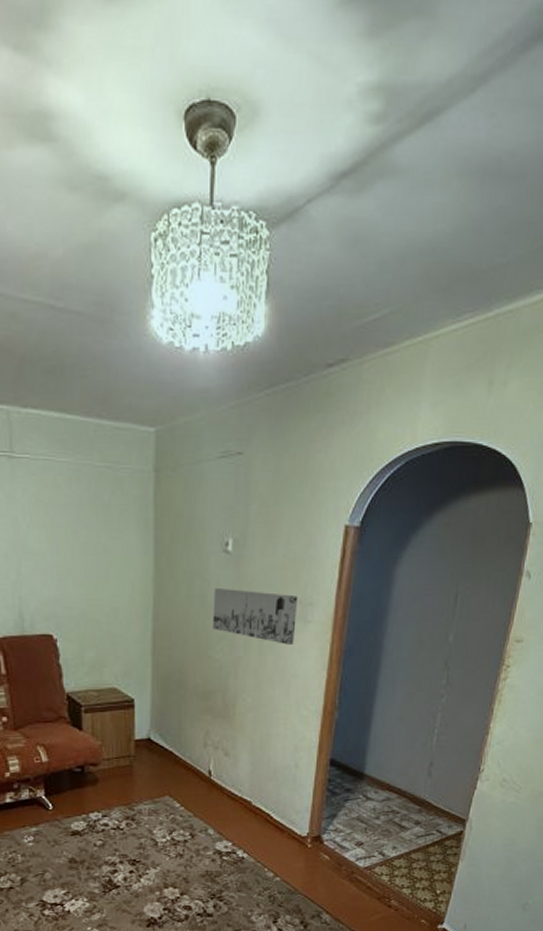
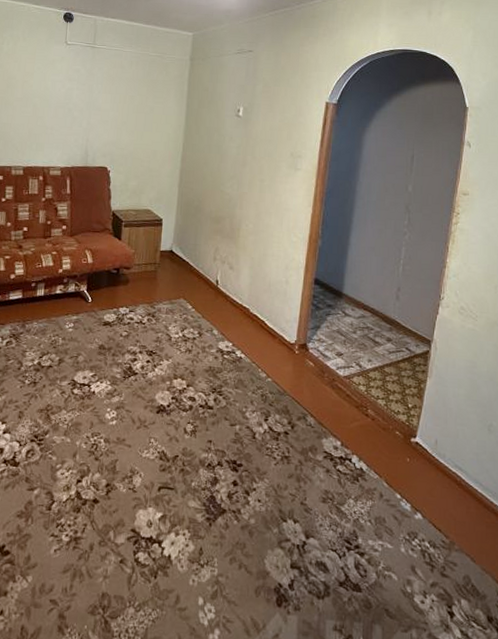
wall art: present [212,589,298,645] -> none [225,141,291,186]

